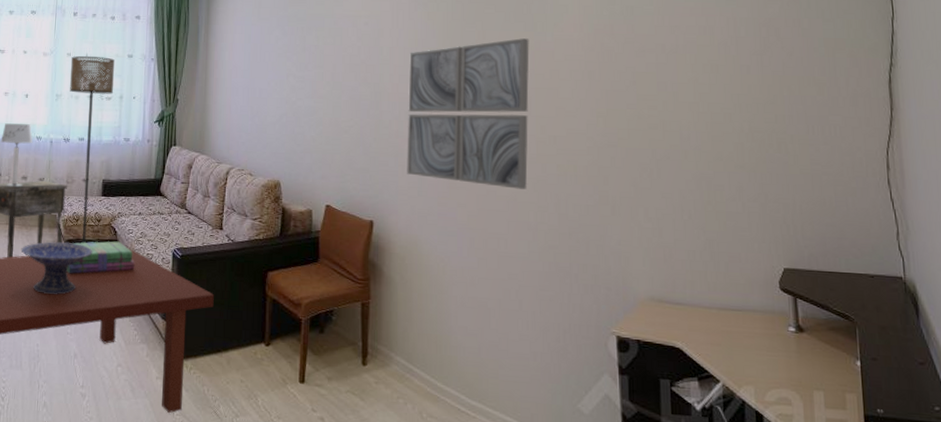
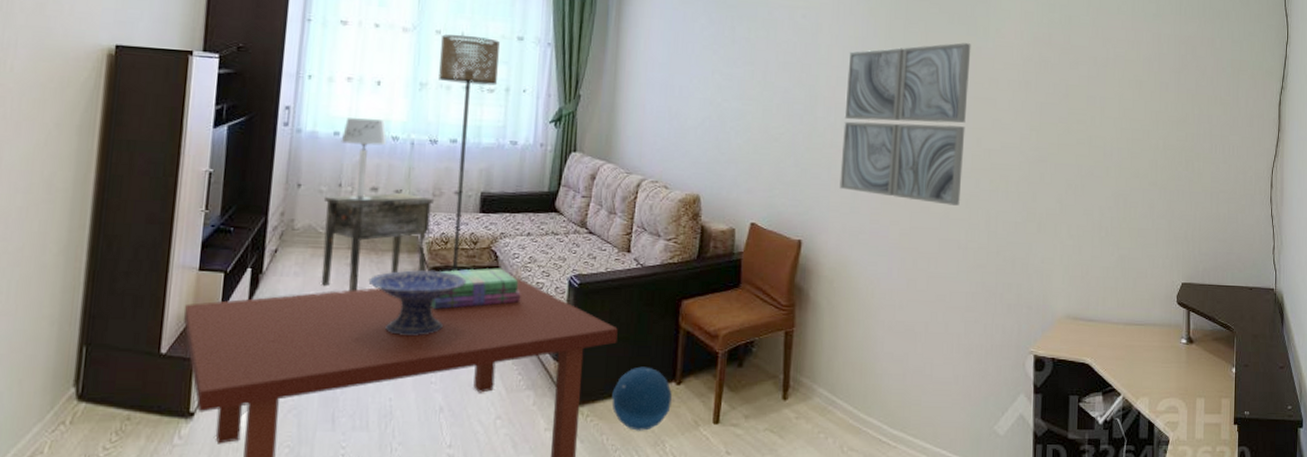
ball: none [211,328,262,385] -> present [612,366,672,431]

